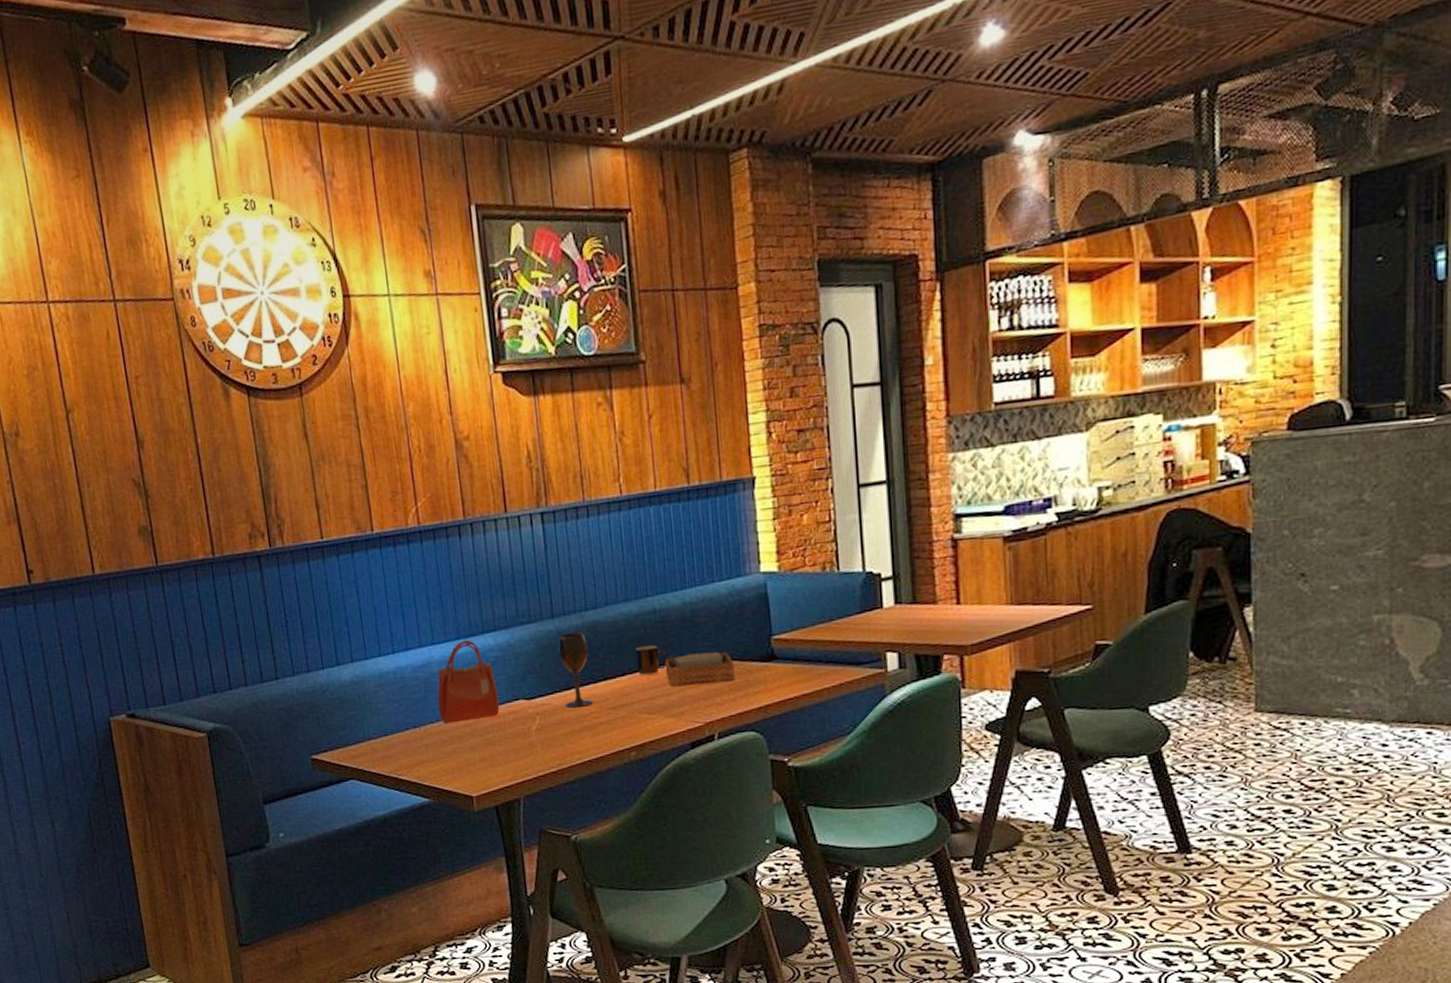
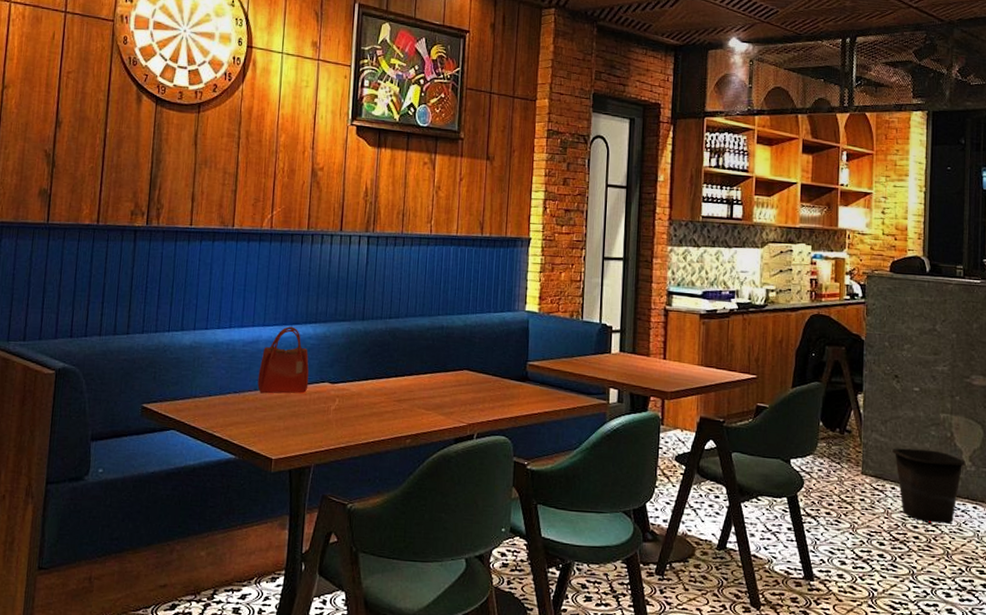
wine glass: present [557,632,593,708] -> none [361,334,387,396]
mug: present [634,645,667,677] -> none [422,354,447,379]
napkin holder: present [664,651,735,687] -> none [443,366,497,393]
waste bin: none [1300,666,1415,761] -> present [892,448,966,523]

